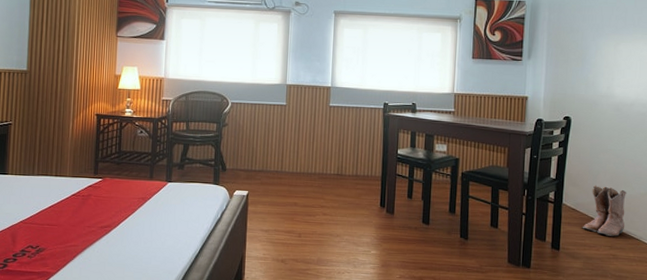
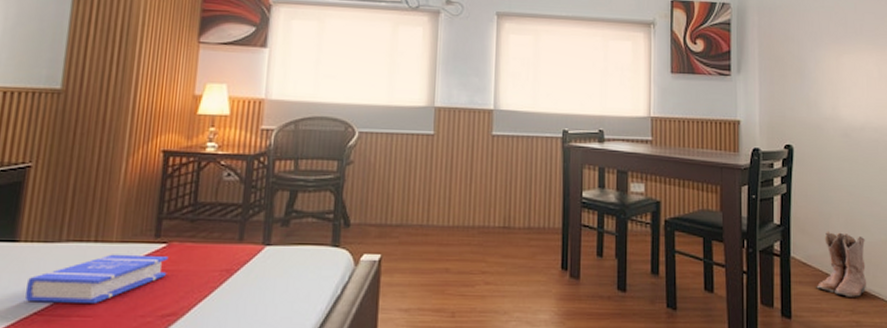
book: none [14,184,104,217] -> present [25,254,169,303]

